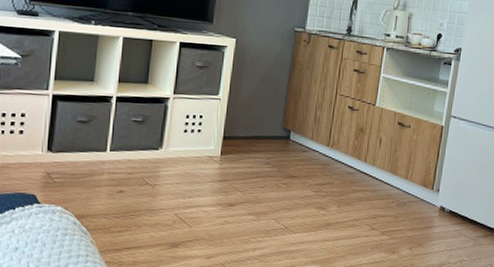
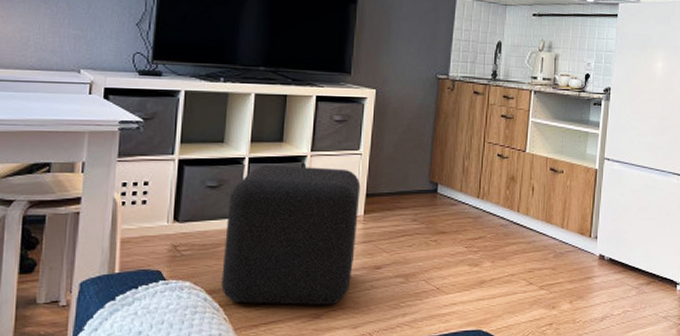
cube: none [89,104,219,236] -> present [221,165,361,306]

